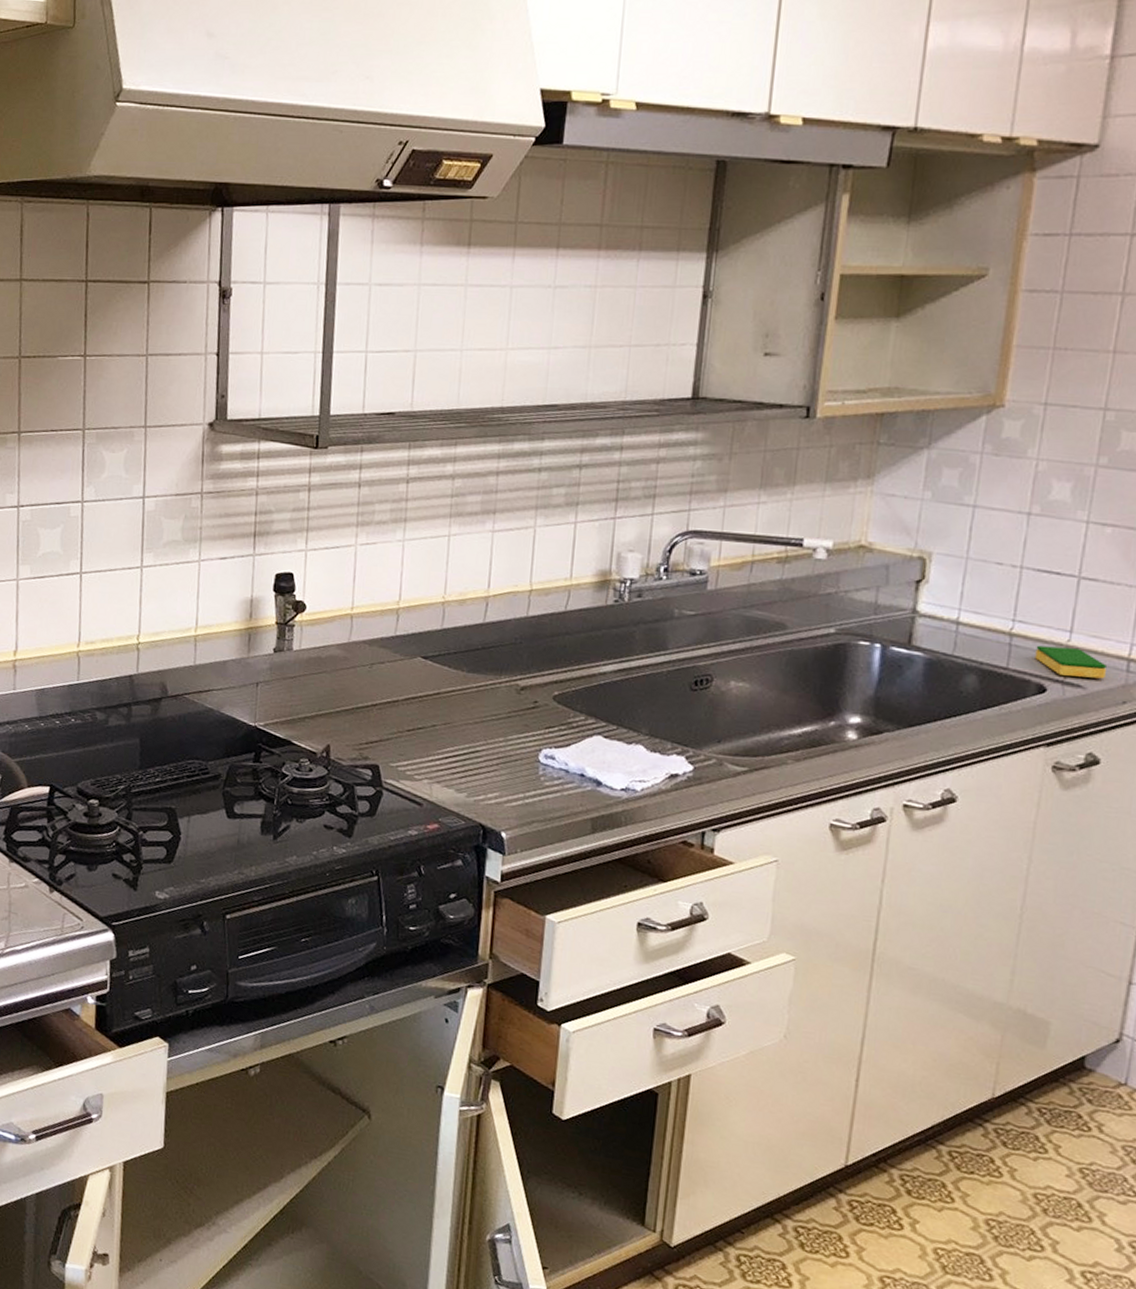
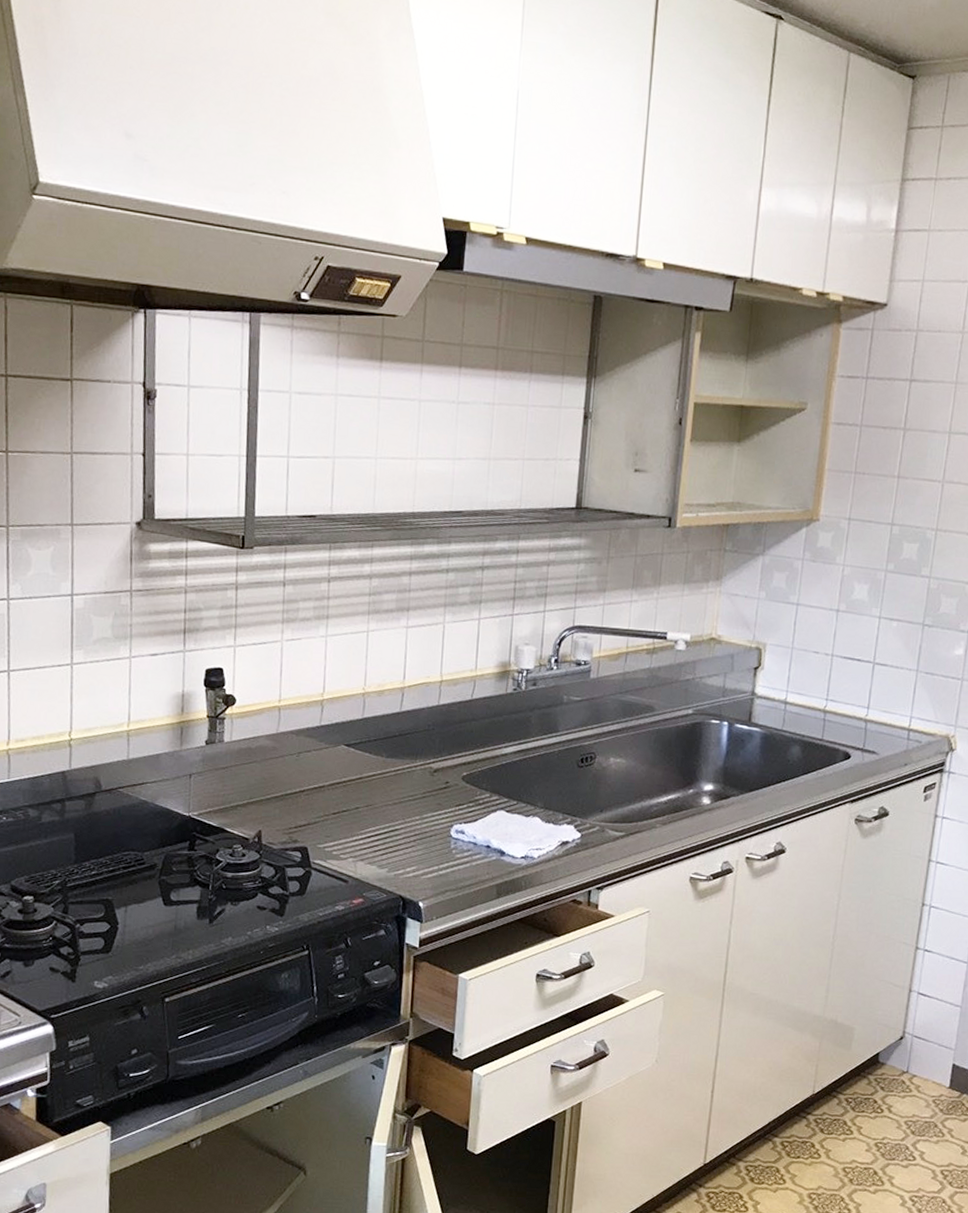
dish sponge: present [1035,645,1106,679] -> none [842,720,893,746]

